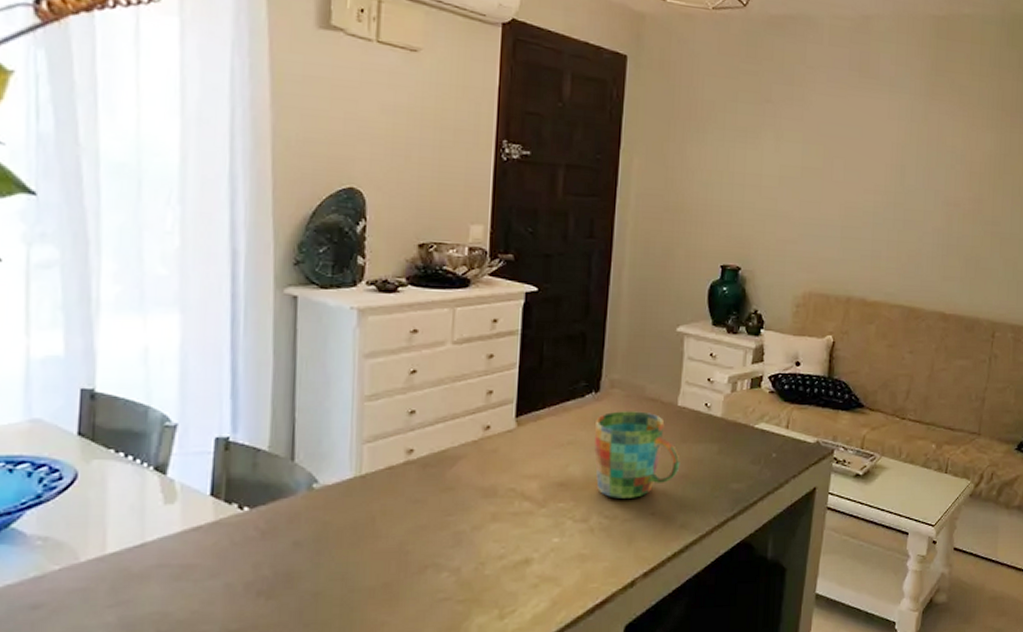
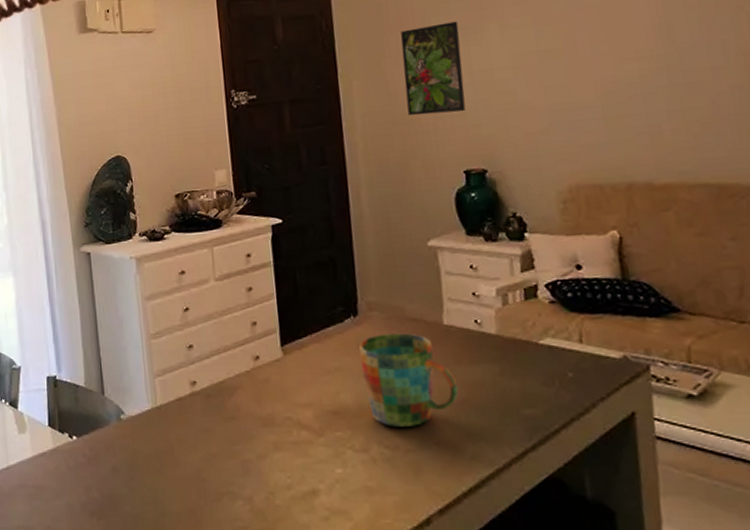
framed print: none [681,118,741,210] -> present [400,21,466,116]

